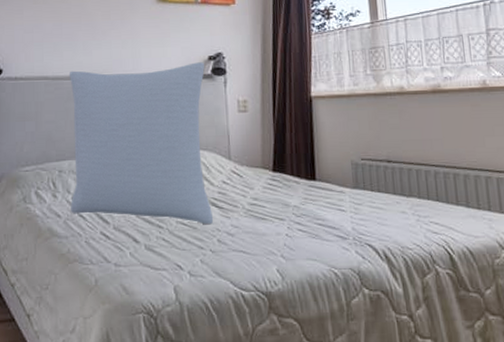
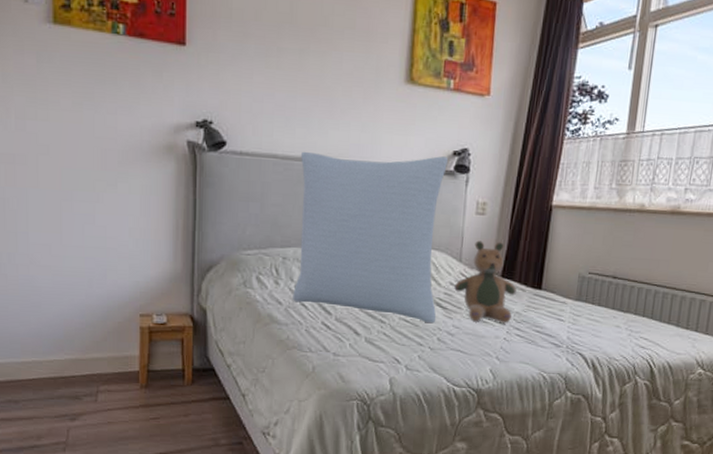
teddy bear: none [227,136,291,219] -> present [454,240,517,323]

